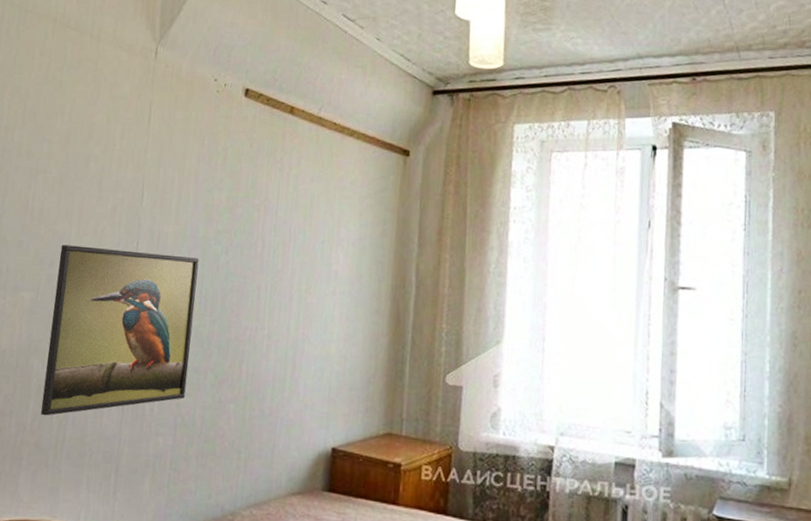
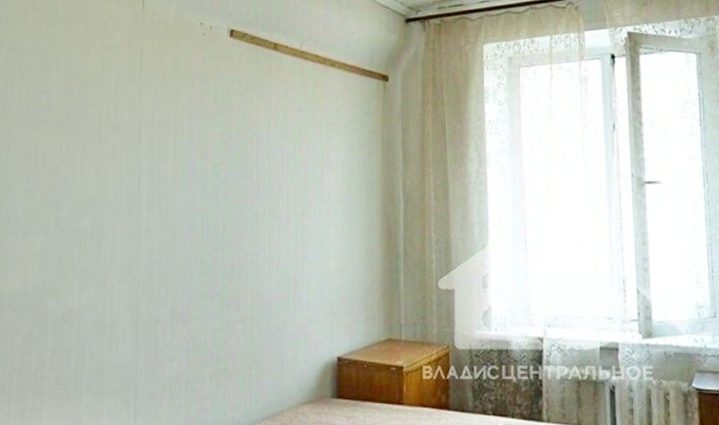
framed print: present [40,244,199,416] -> none [58,188,199,351]

